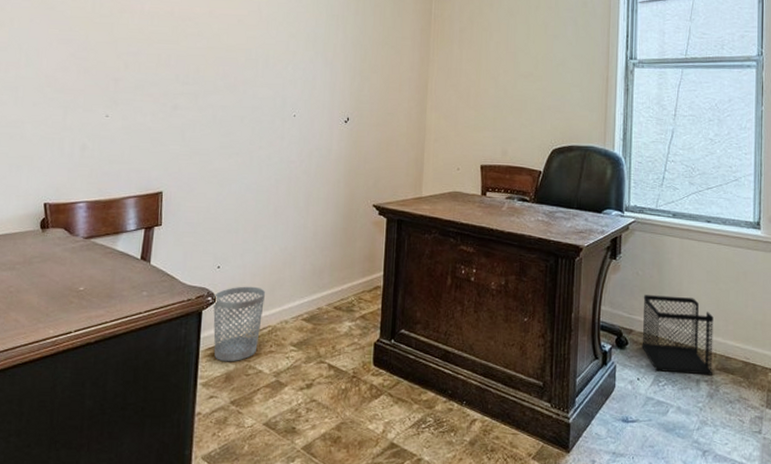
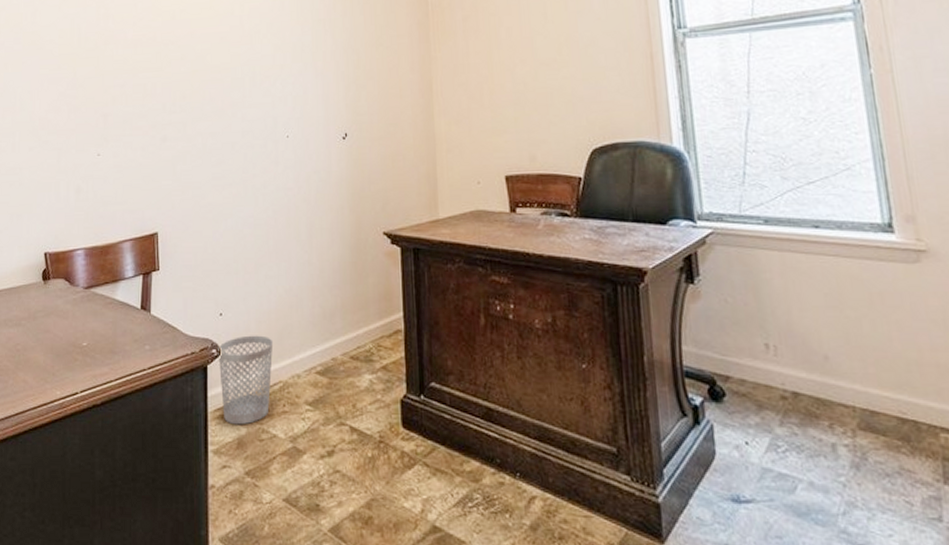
wastebasket: present [642,295,714,375] -> none [738,329,854,438]

